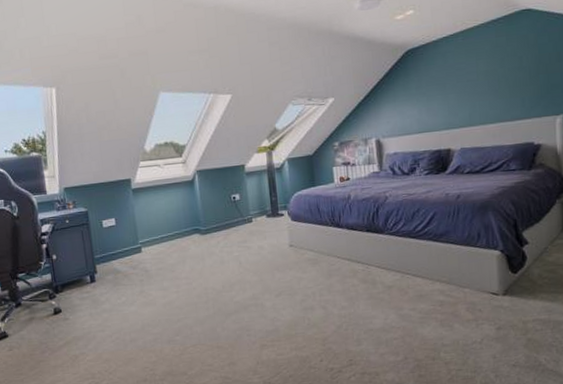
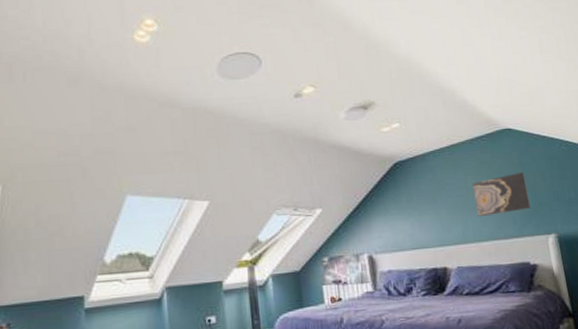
wall art: none [484,54,541,101] -> present [473,172,530,217]

